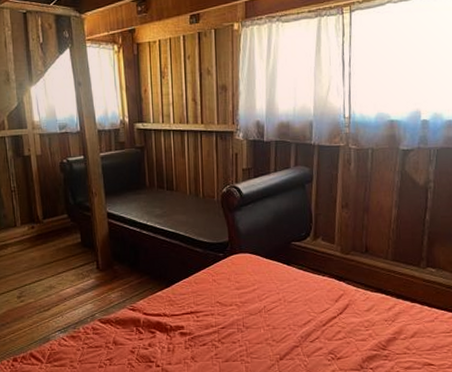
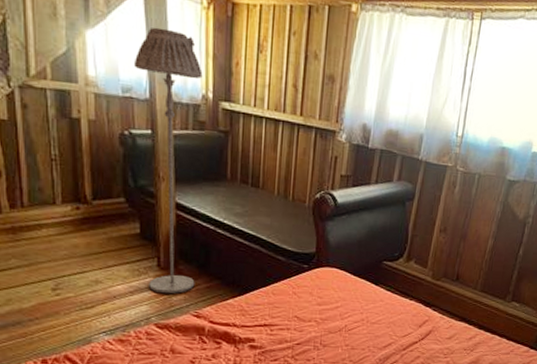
floor lamp: none [66,74,129,292] -> present [133,27,203,294]

